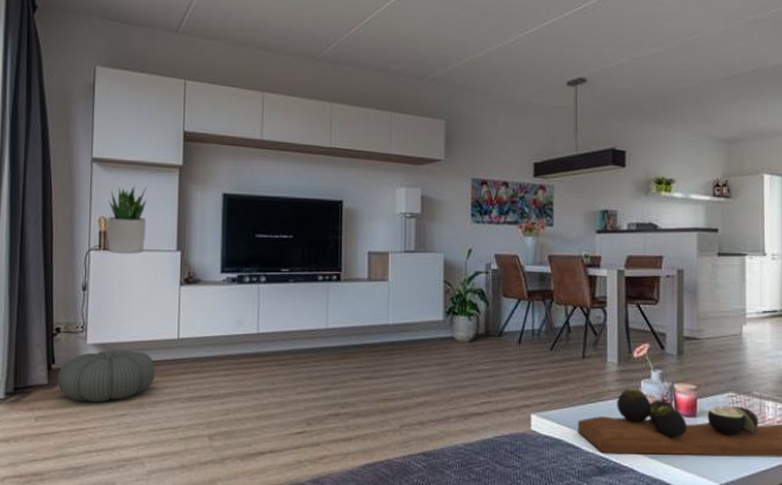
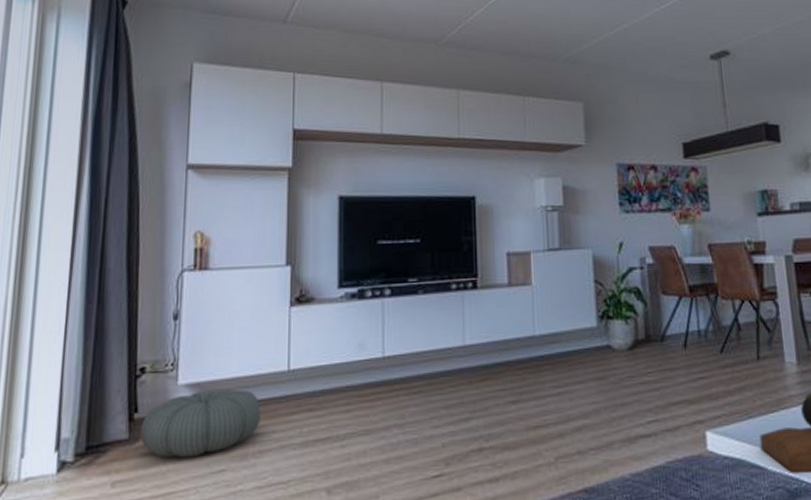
planter: present [107,185,148,255] -> none [204,192,252,274]

